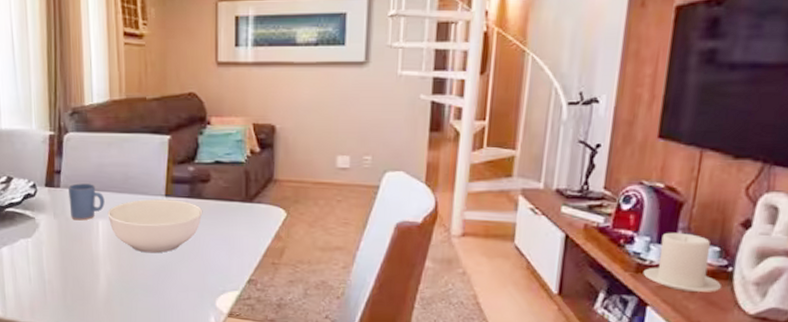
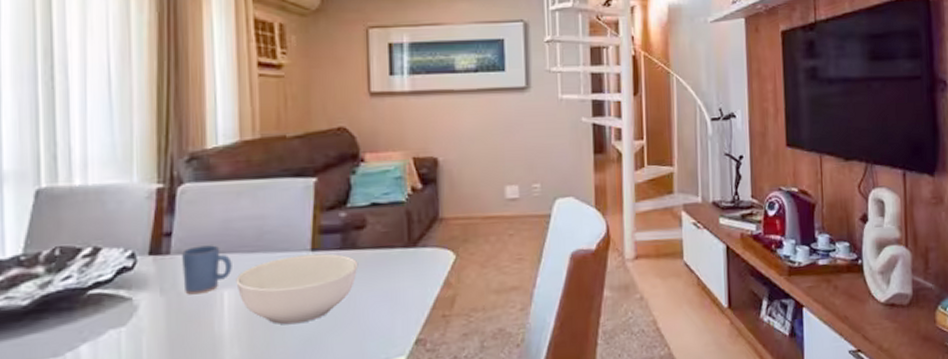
candle: present [643,232,722,292] -> none [794,232,857,288]

